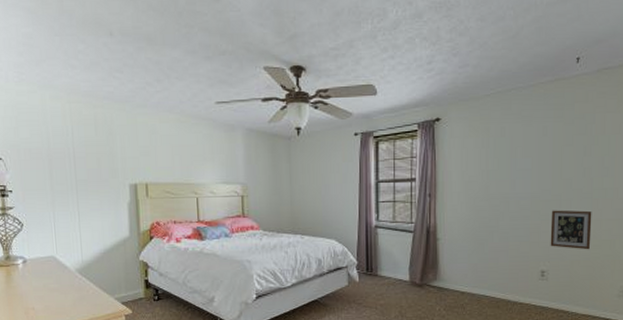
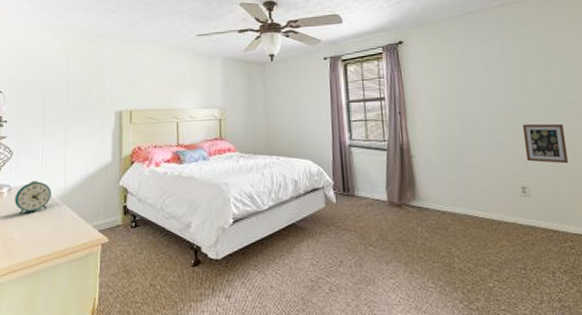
alarm clock: none [31,253,69,286] -> present [15,180,51,215]

